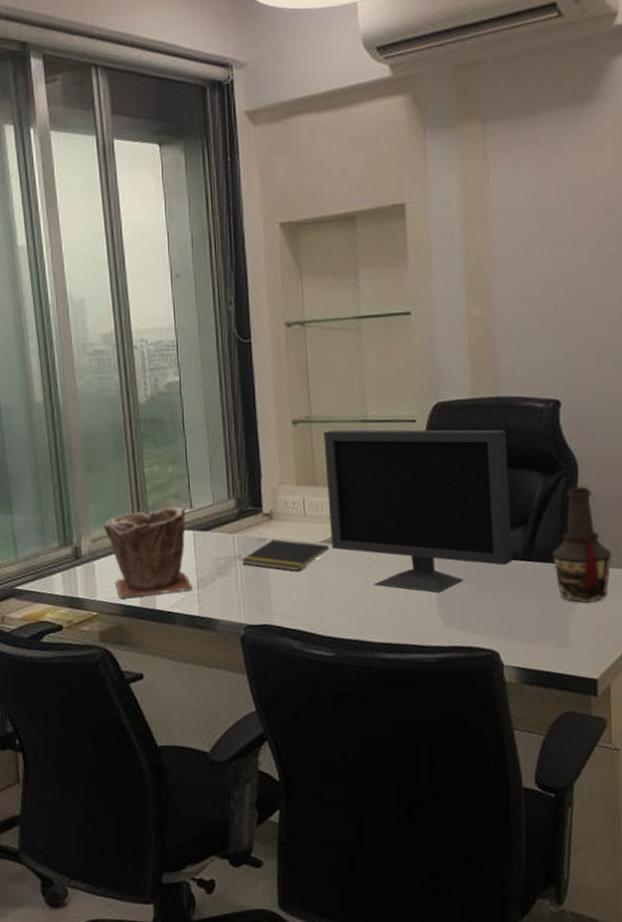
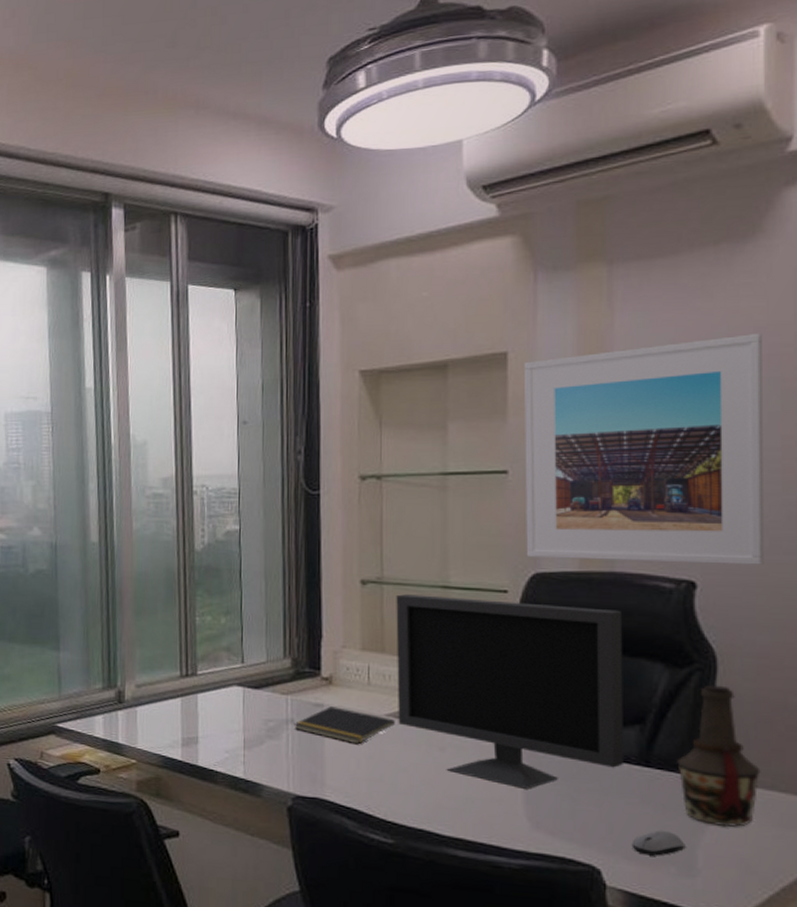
plant pot: present [103,506,192,599] -> none [149,659,238,750]
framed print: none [419,185,609,390] -> present [523,334,764,565]
computer mouse: none [521,612,561,635] -> present [631,830,686,856]

